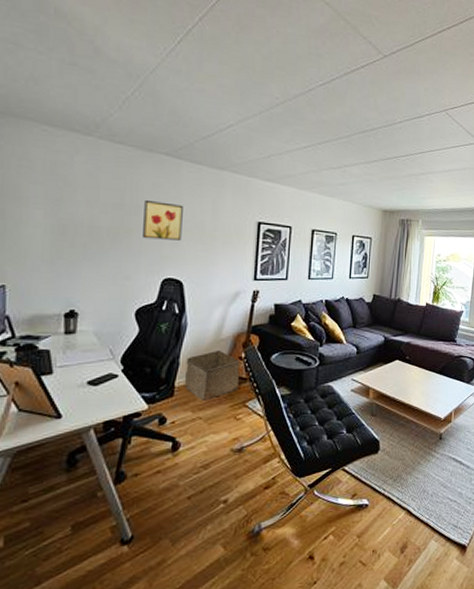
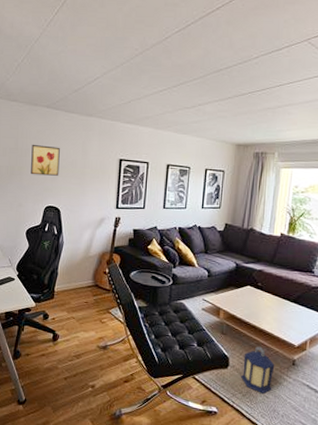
storage bin: present [184,350,240,401] -> none [61,265,105,305]
lantern: none [391,425,424,475] -> present [240,347,275,394]

